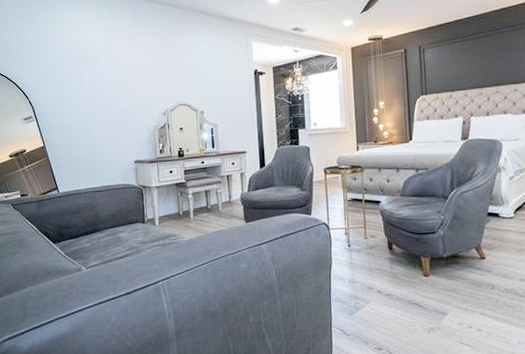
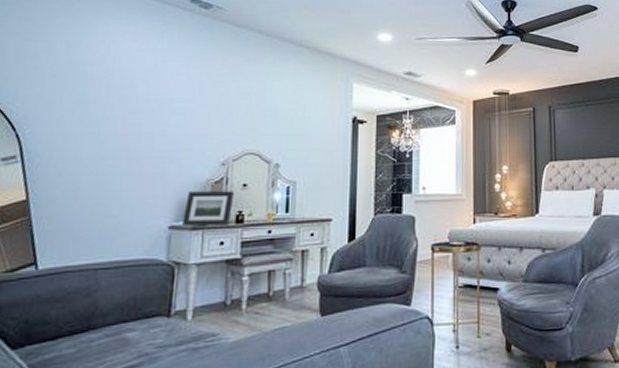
picture frame: none [143,133,175,161] -> present [182,191,235,226]

